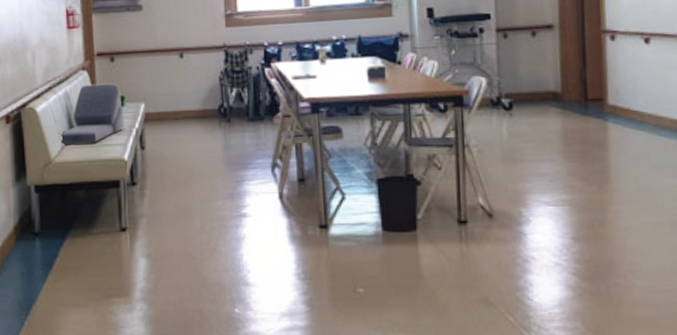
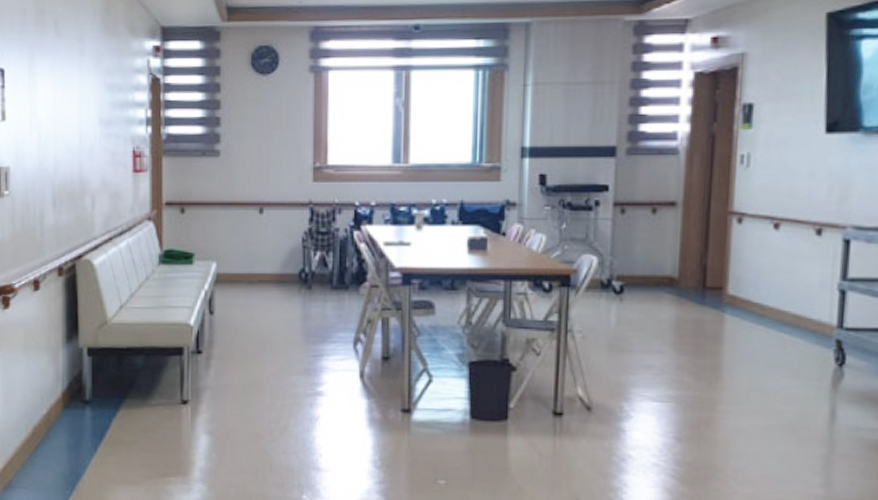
cushion: present [60,83,125,145] -> none [119,237,193,304]

